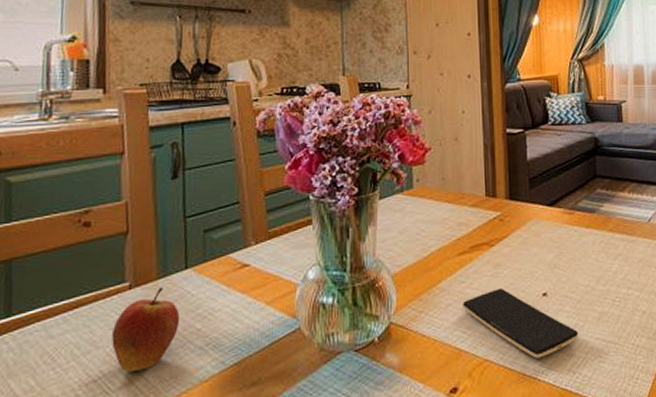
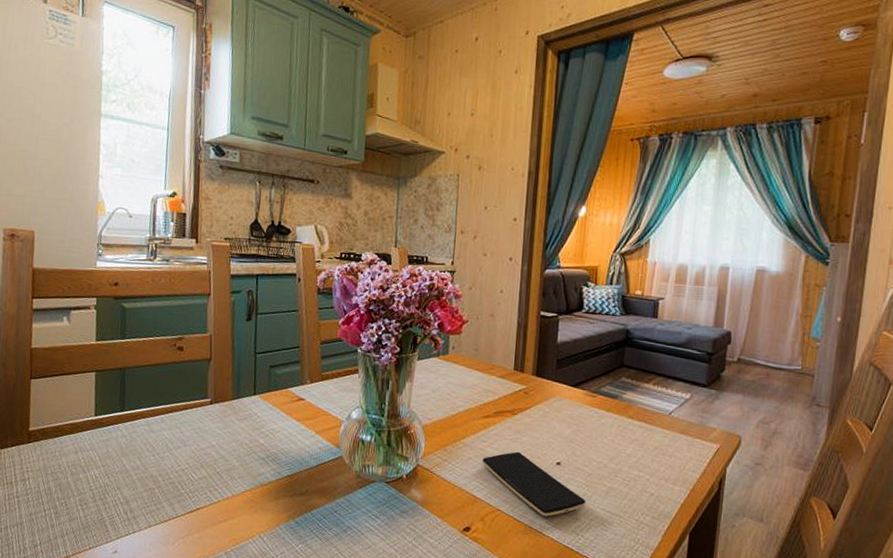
fruit: present [112,287,180,373] -> none [196,407,248,469]

